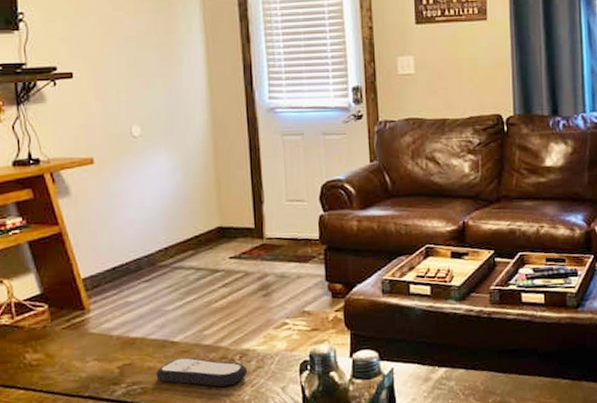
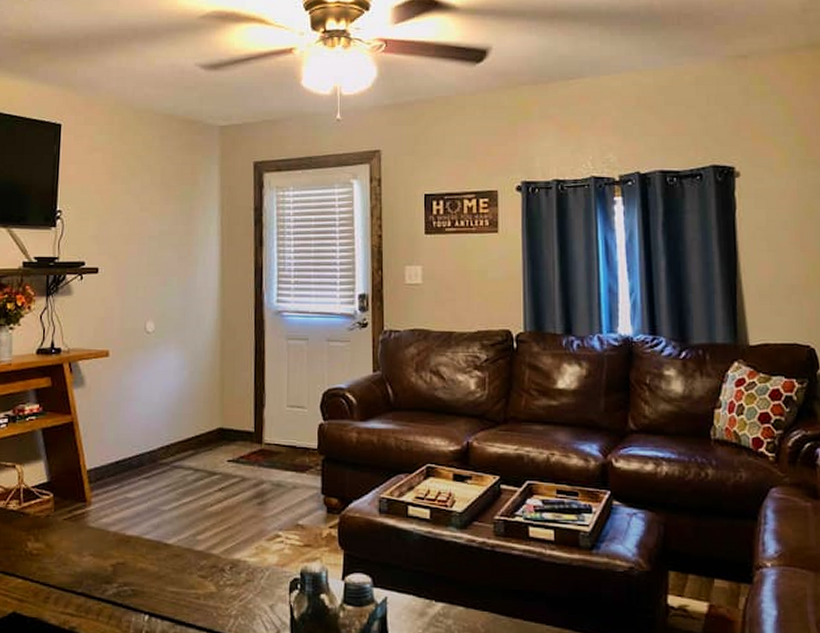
remote control: present [156,357,248,387] -> none [147,561,237,598]

